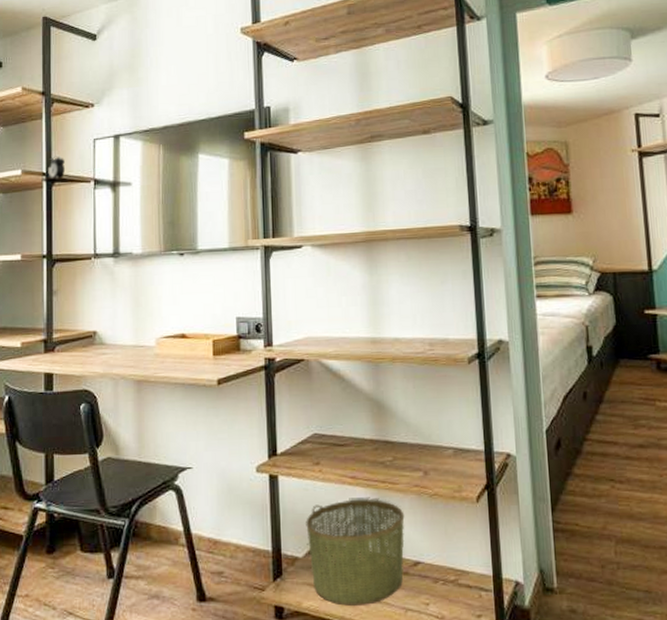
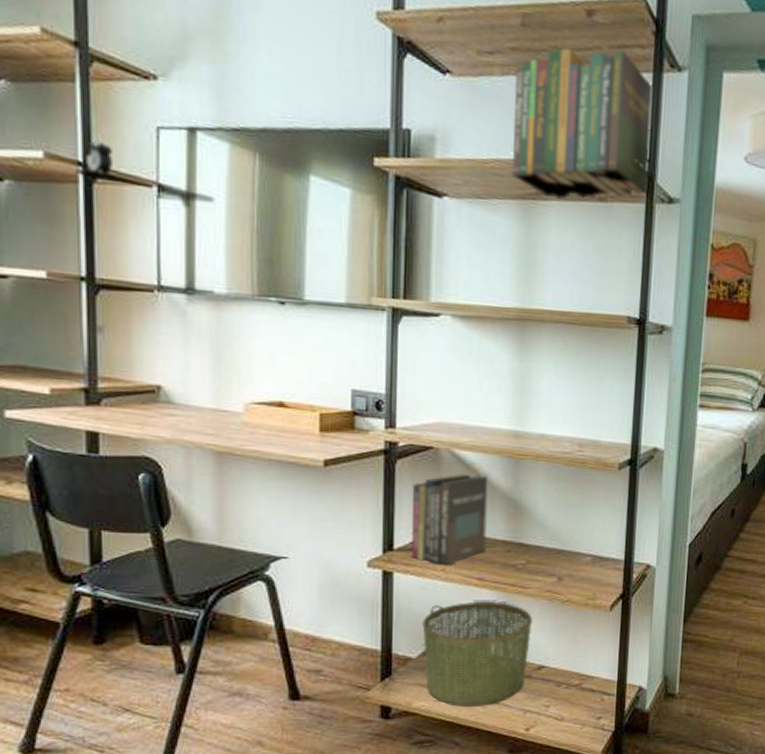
books: none [289,380,356,466] -> present [411,473,488,565]
books: none [346,14,465,138] -> present [513,47,654,199]

